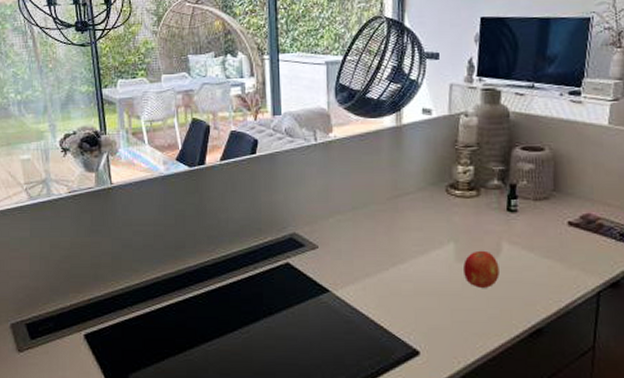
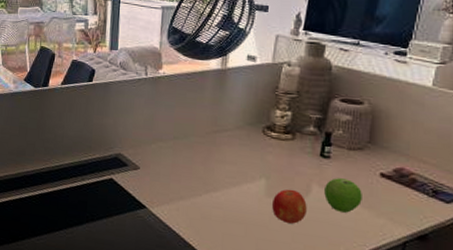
fruit: none [515,232,553,268] -> present [324,178,362,213]

